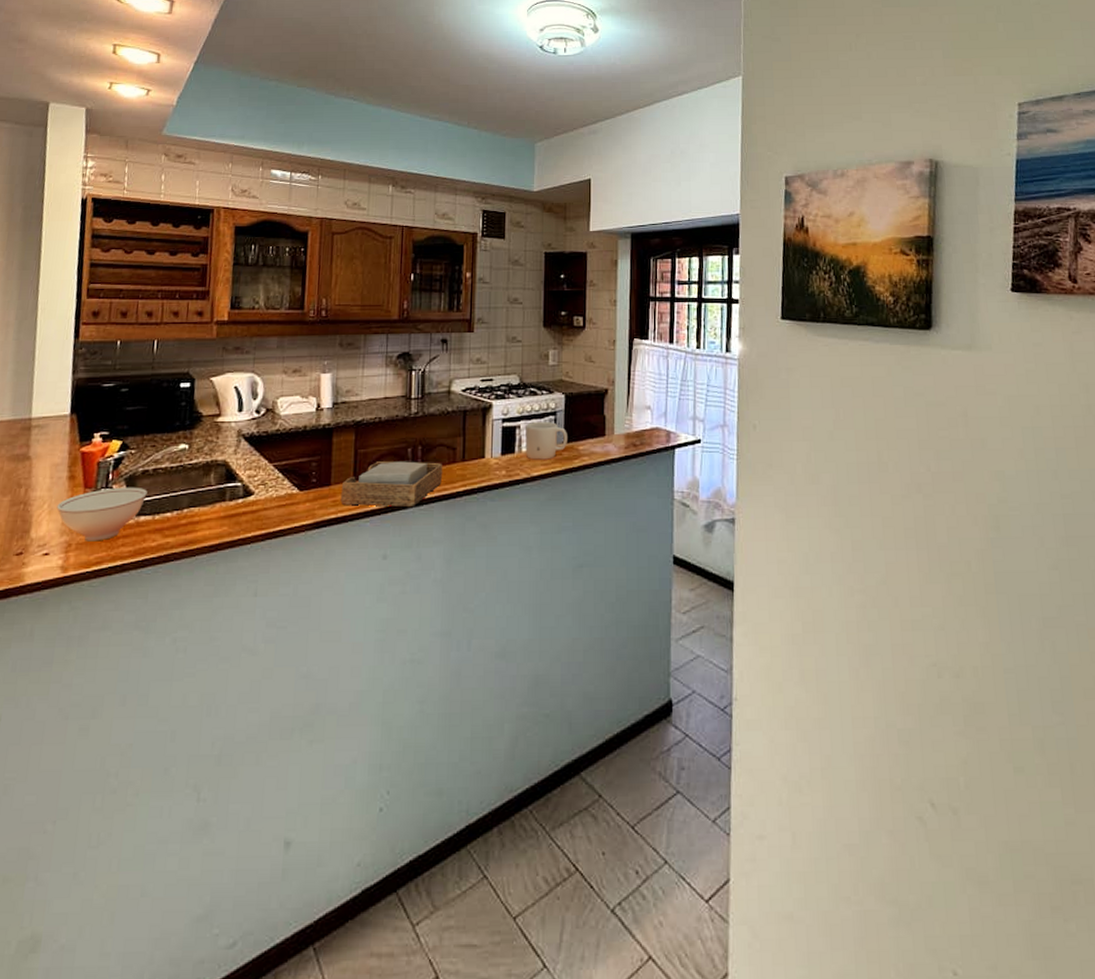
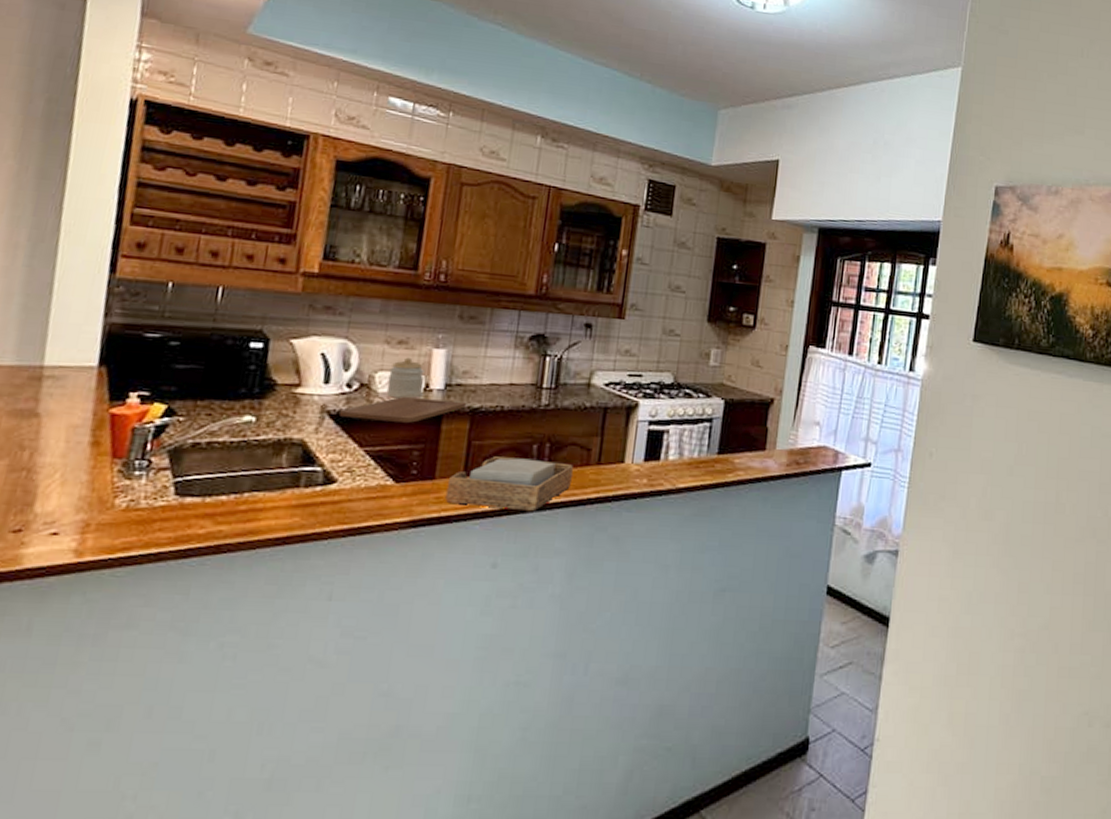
bowl: present [57,487,148,542] -> none [72,460,198,523]
cutting board: none [251,416,350,439] -> present [338,396,466,423]
jar: none [287,383,316,419] -> present [386,357,425,399]
mug: present [525,422,567,460] -> none [672,428,723,471]

